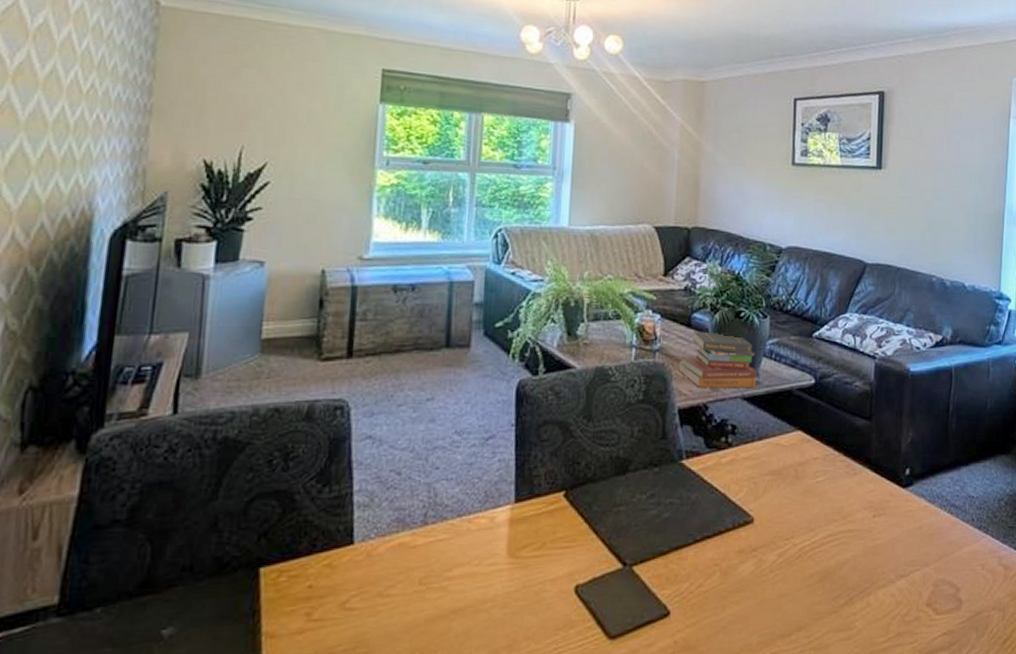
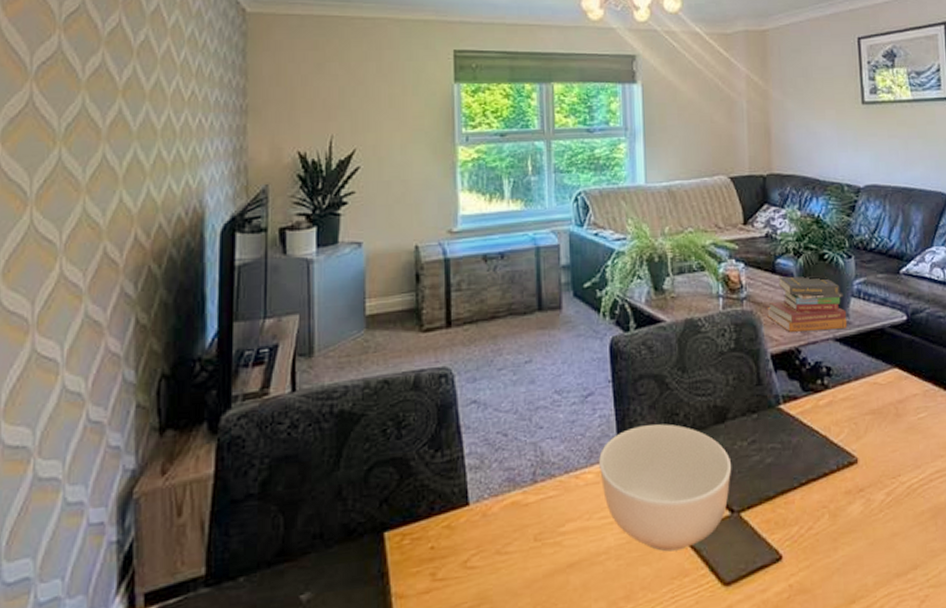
bowl: none [493,472,629,602] -> present [599,424,732,552]

